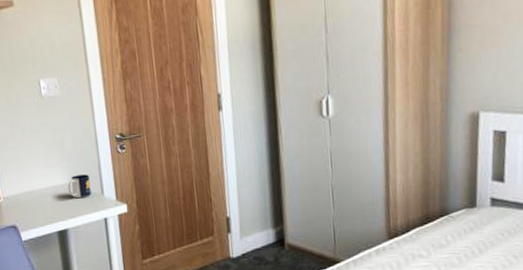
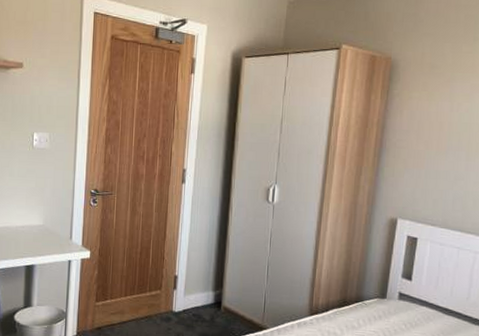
mug: present [67,174,92,199] -> none [41,219,62,240]

